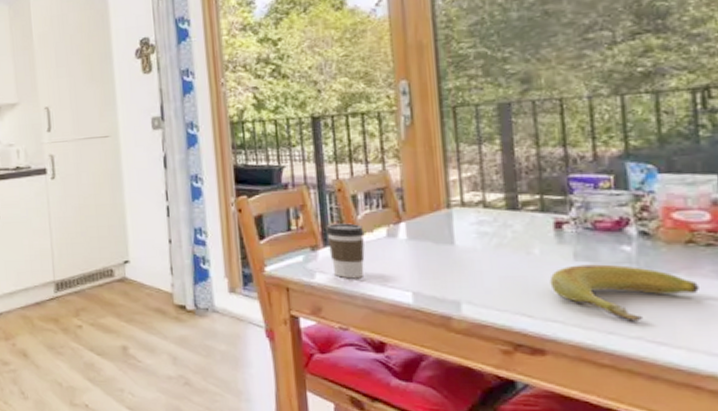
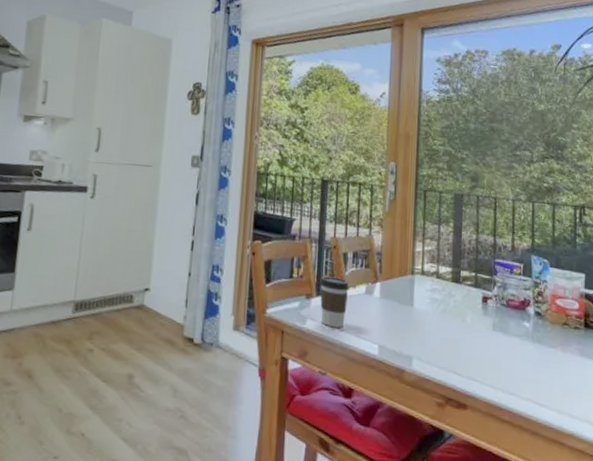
banana: present [549,264,701,322] -> none [475,334,569,386]

